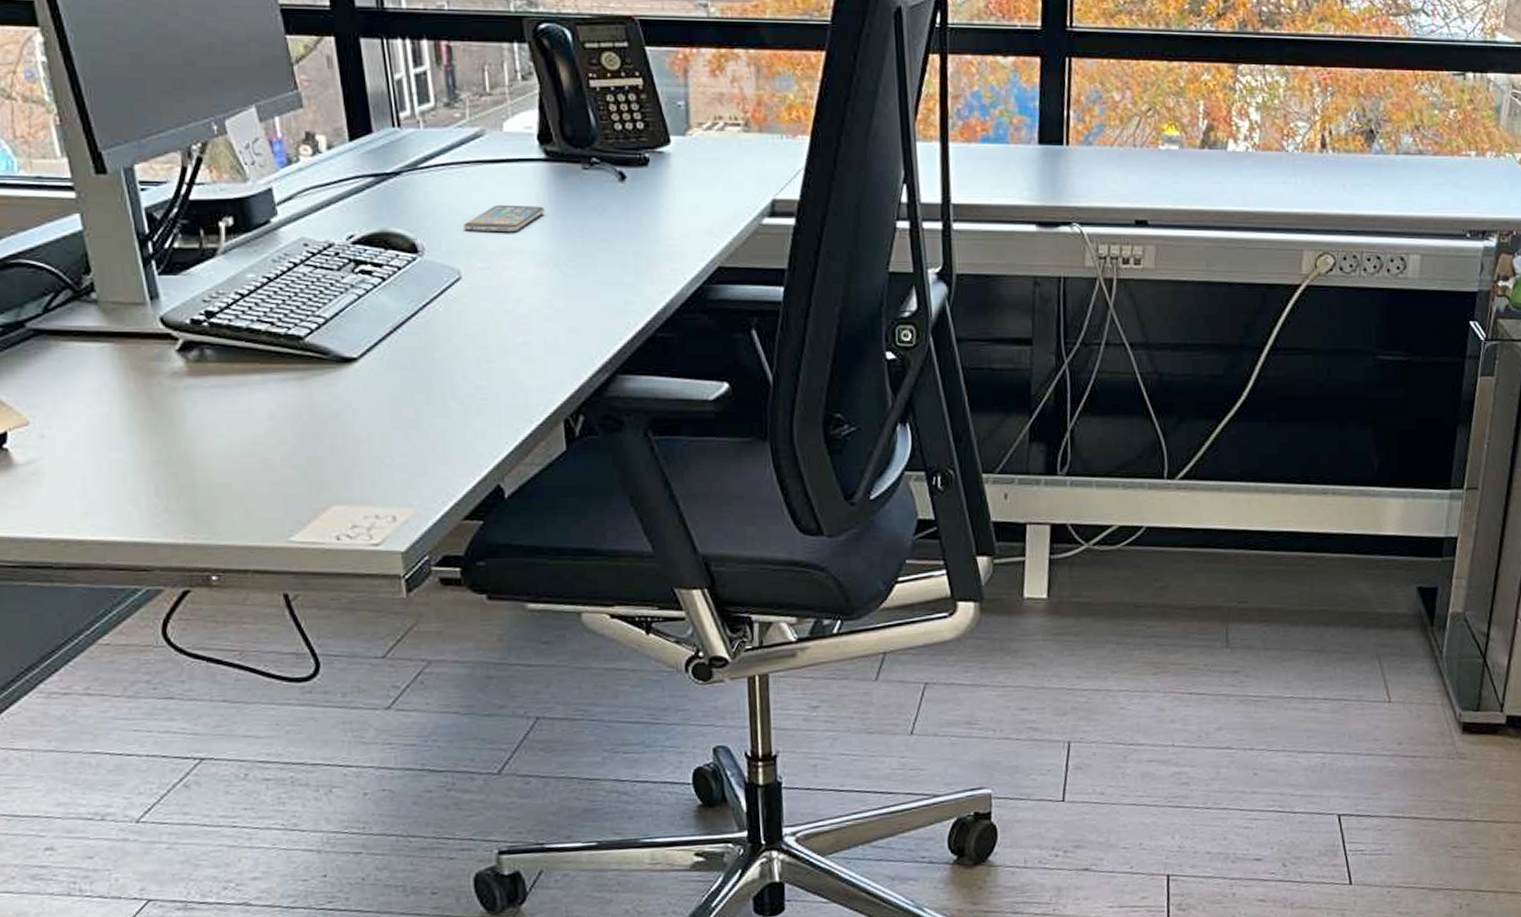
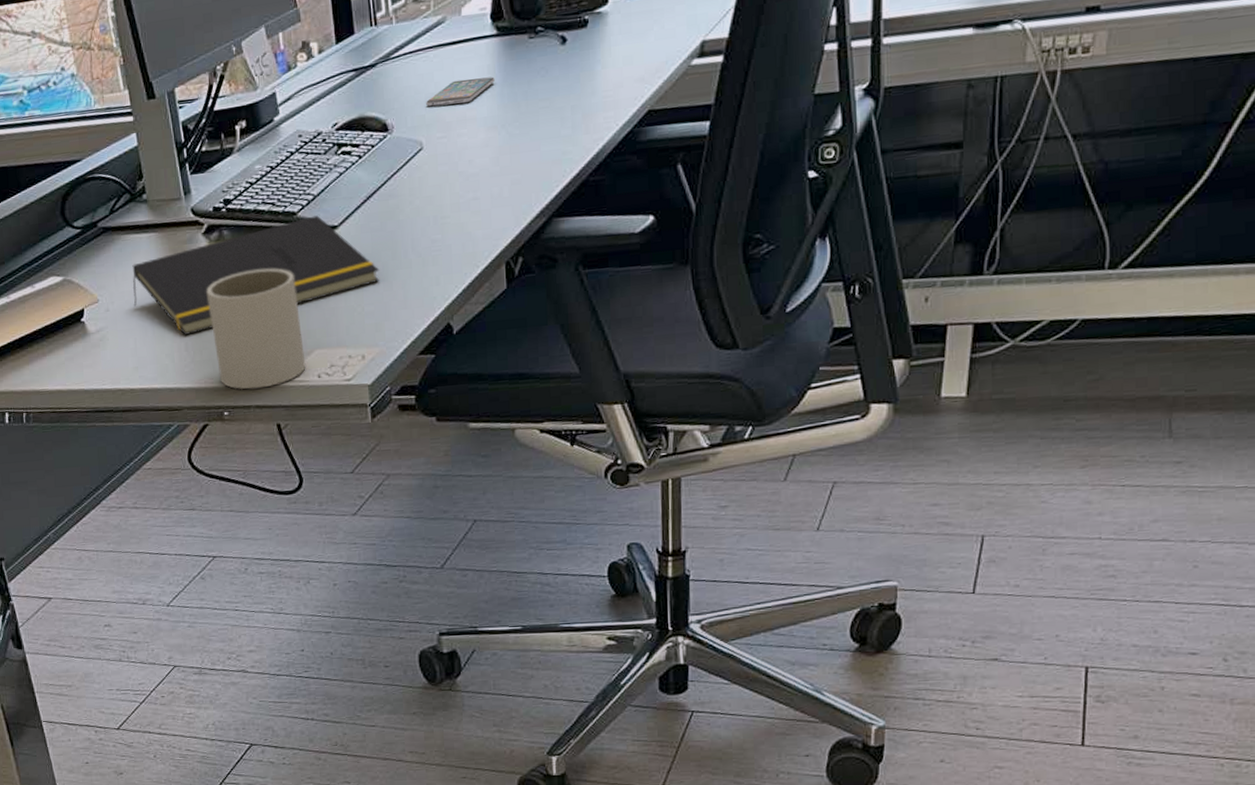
notepad: none [77,343,412,476] -> present [132,215,380,335]
mug: none [183,401,321,550] -> present [206,268,306,389]

